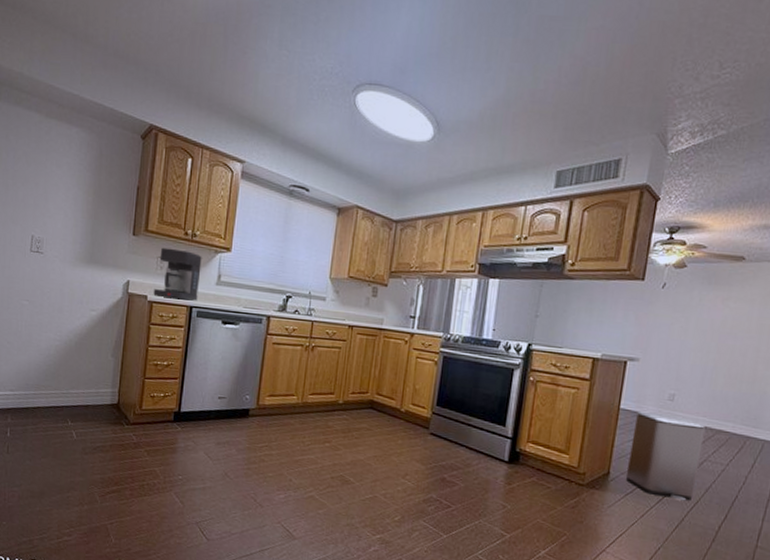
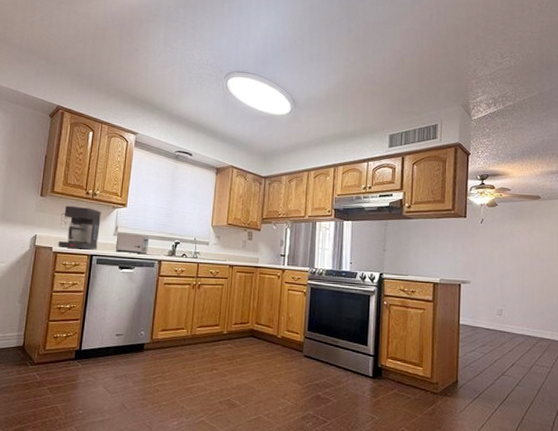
toaster: none [217,281,257,309] -> present [115,232,150,255]
pedal bin: present [625,411,706,501] -> none [471,325,530,402]

